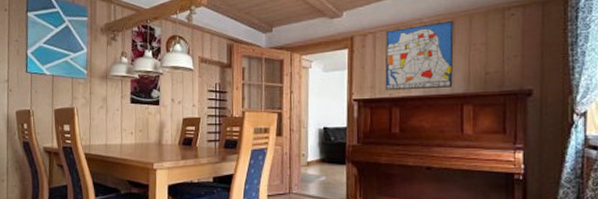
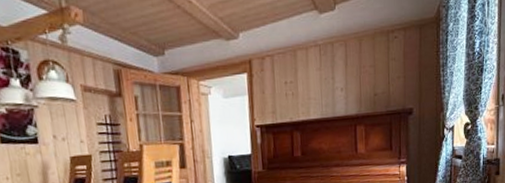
wall art: present [385,21,454,91] -> none [283,43,347,115]

